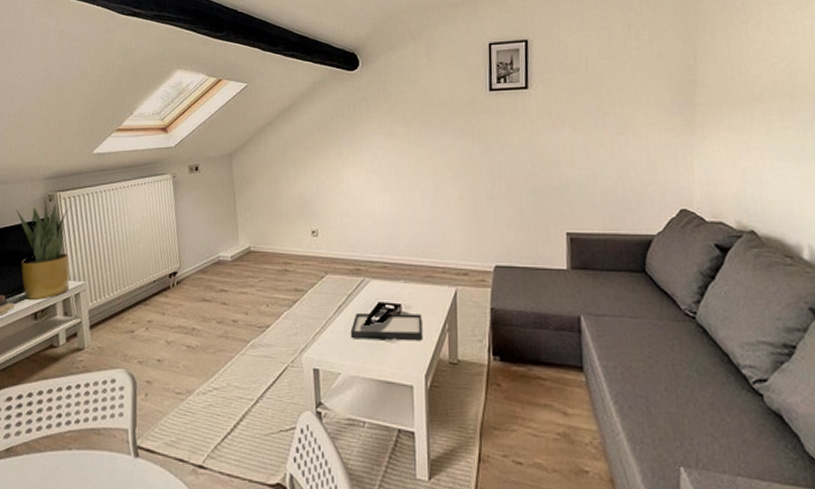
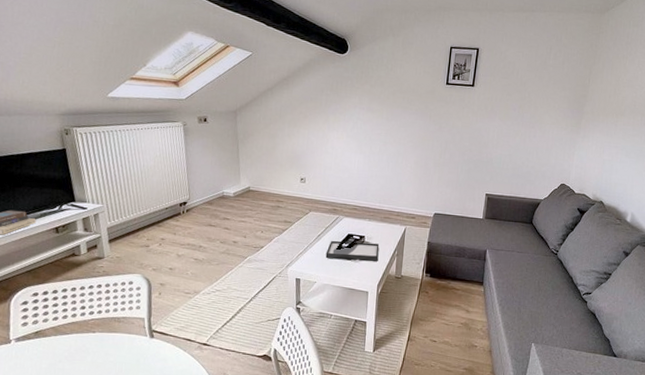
planter: present [15,202,71,300] -> none [32,136,89,217]

